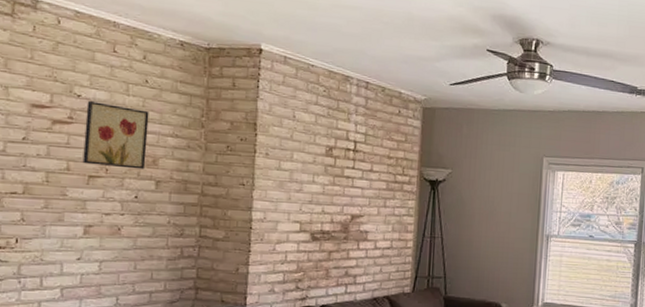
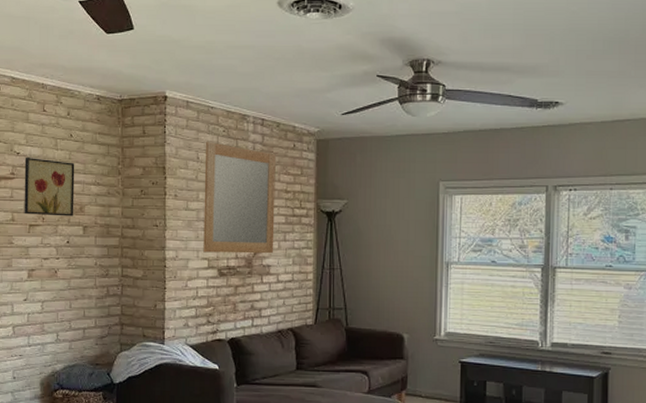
home mirror: none [295,101,379,220] -> present [203,142,276,254]

